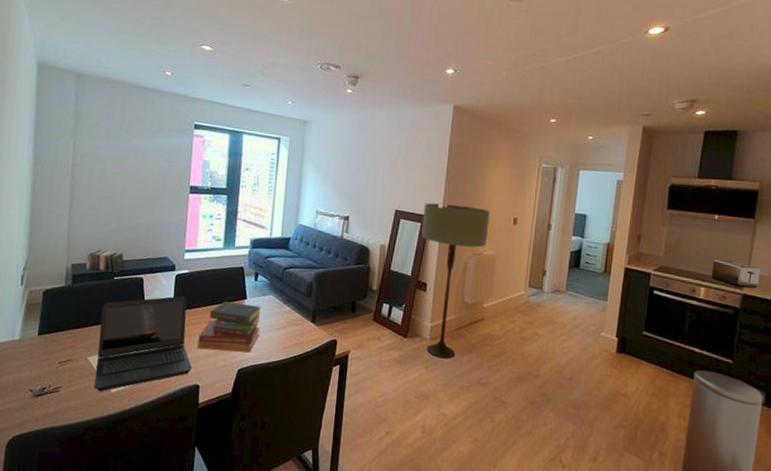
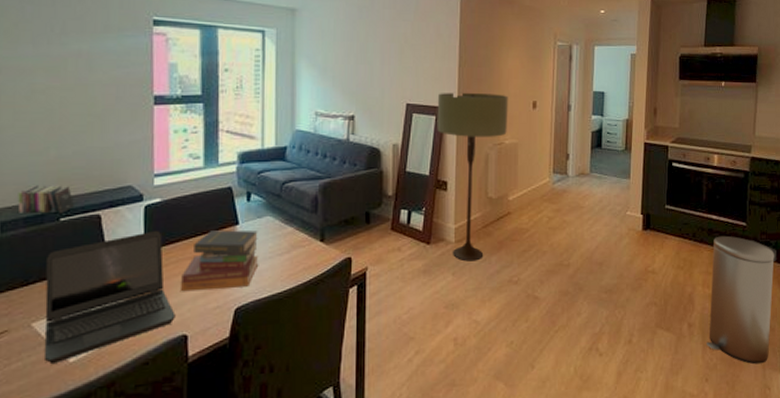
toaster: present [711,259,760,289] -> none [723,125,764,151]

